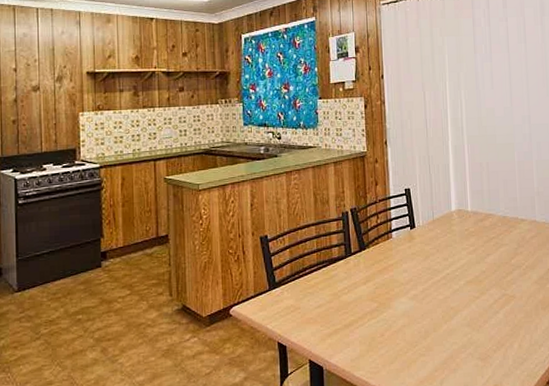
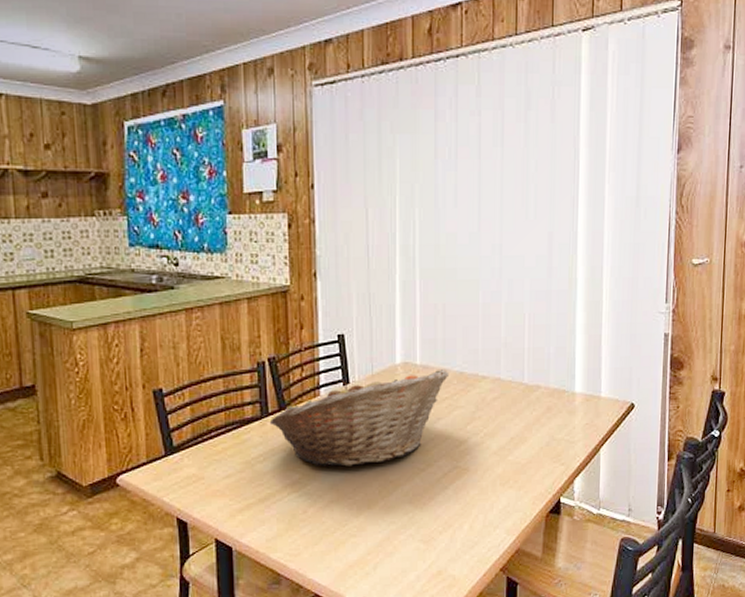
fruit basket: none [352,214,495,296] -> present [269,370,450,467]

